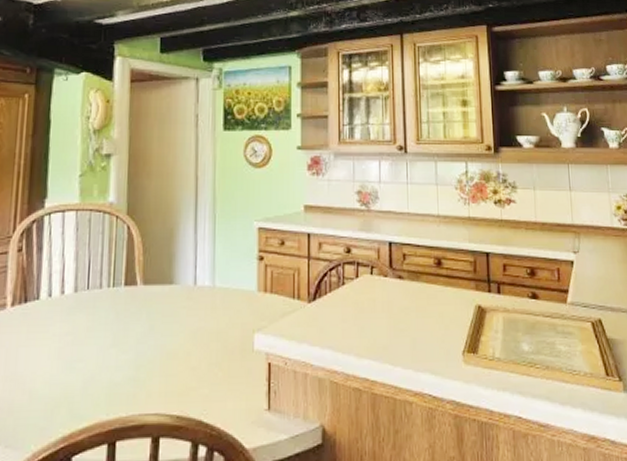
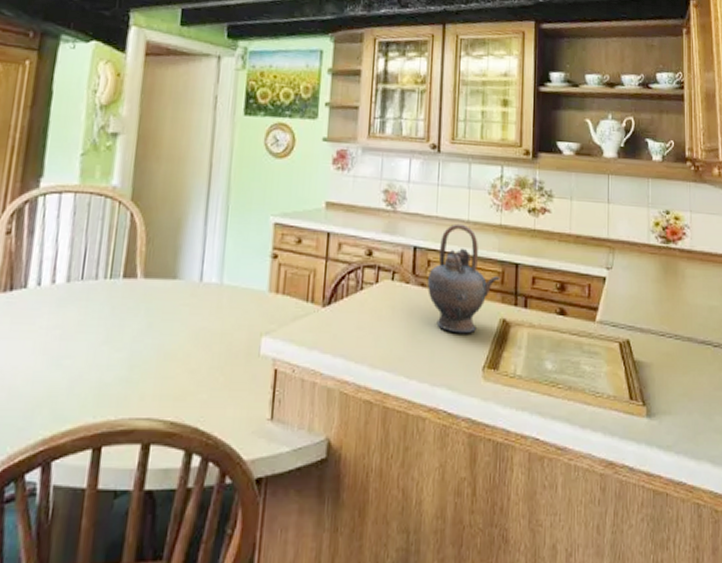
teapot: none [405,218,472,321] -> present [428,223,500,334]

